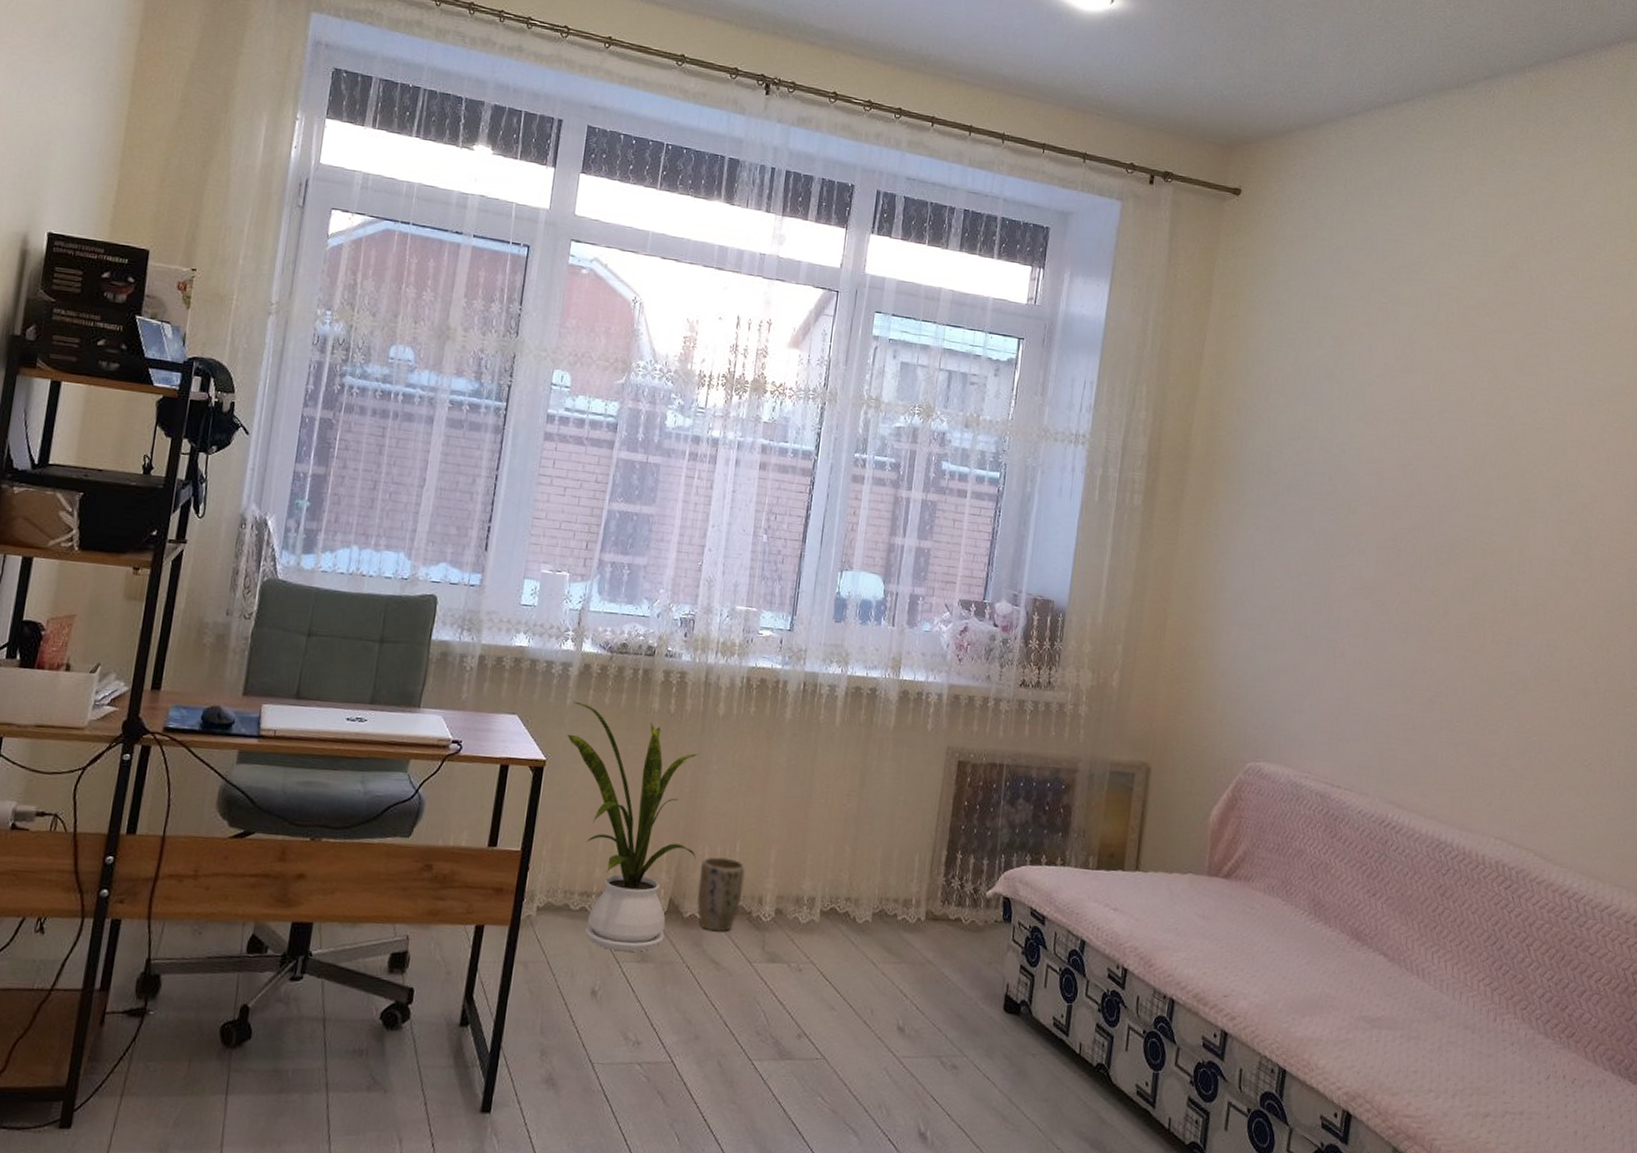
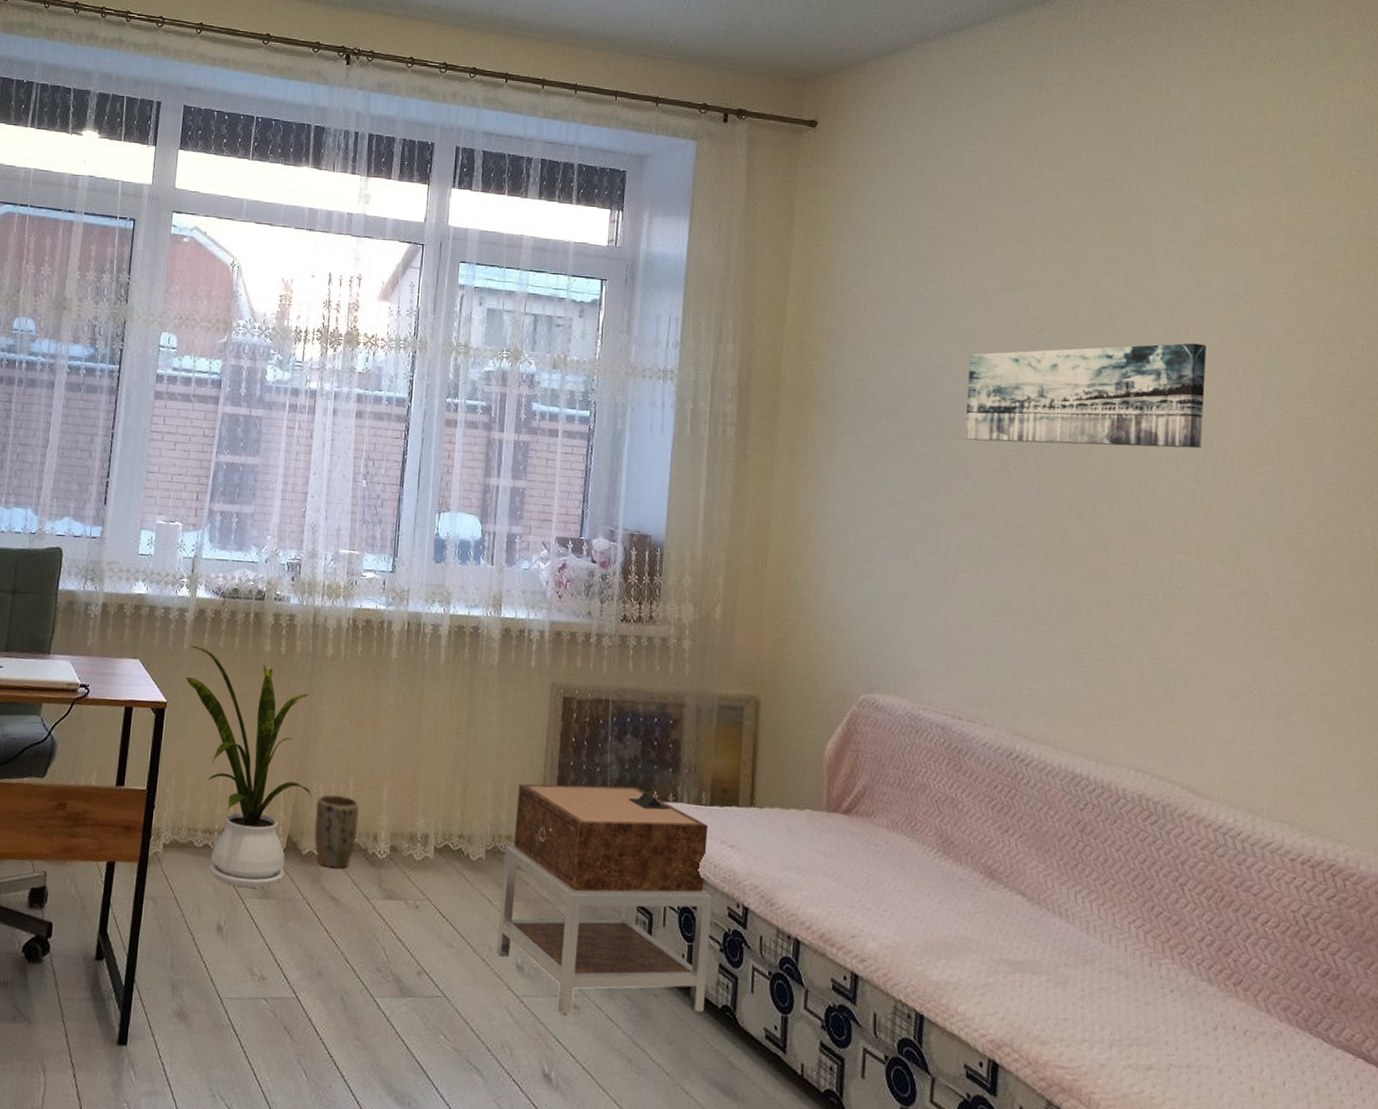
nightstand: none [878,847,1094,1076] -> present [497,783,713,1016]
wall art: none [1361,431,1589,533] -> present [965,343,1206,449]

